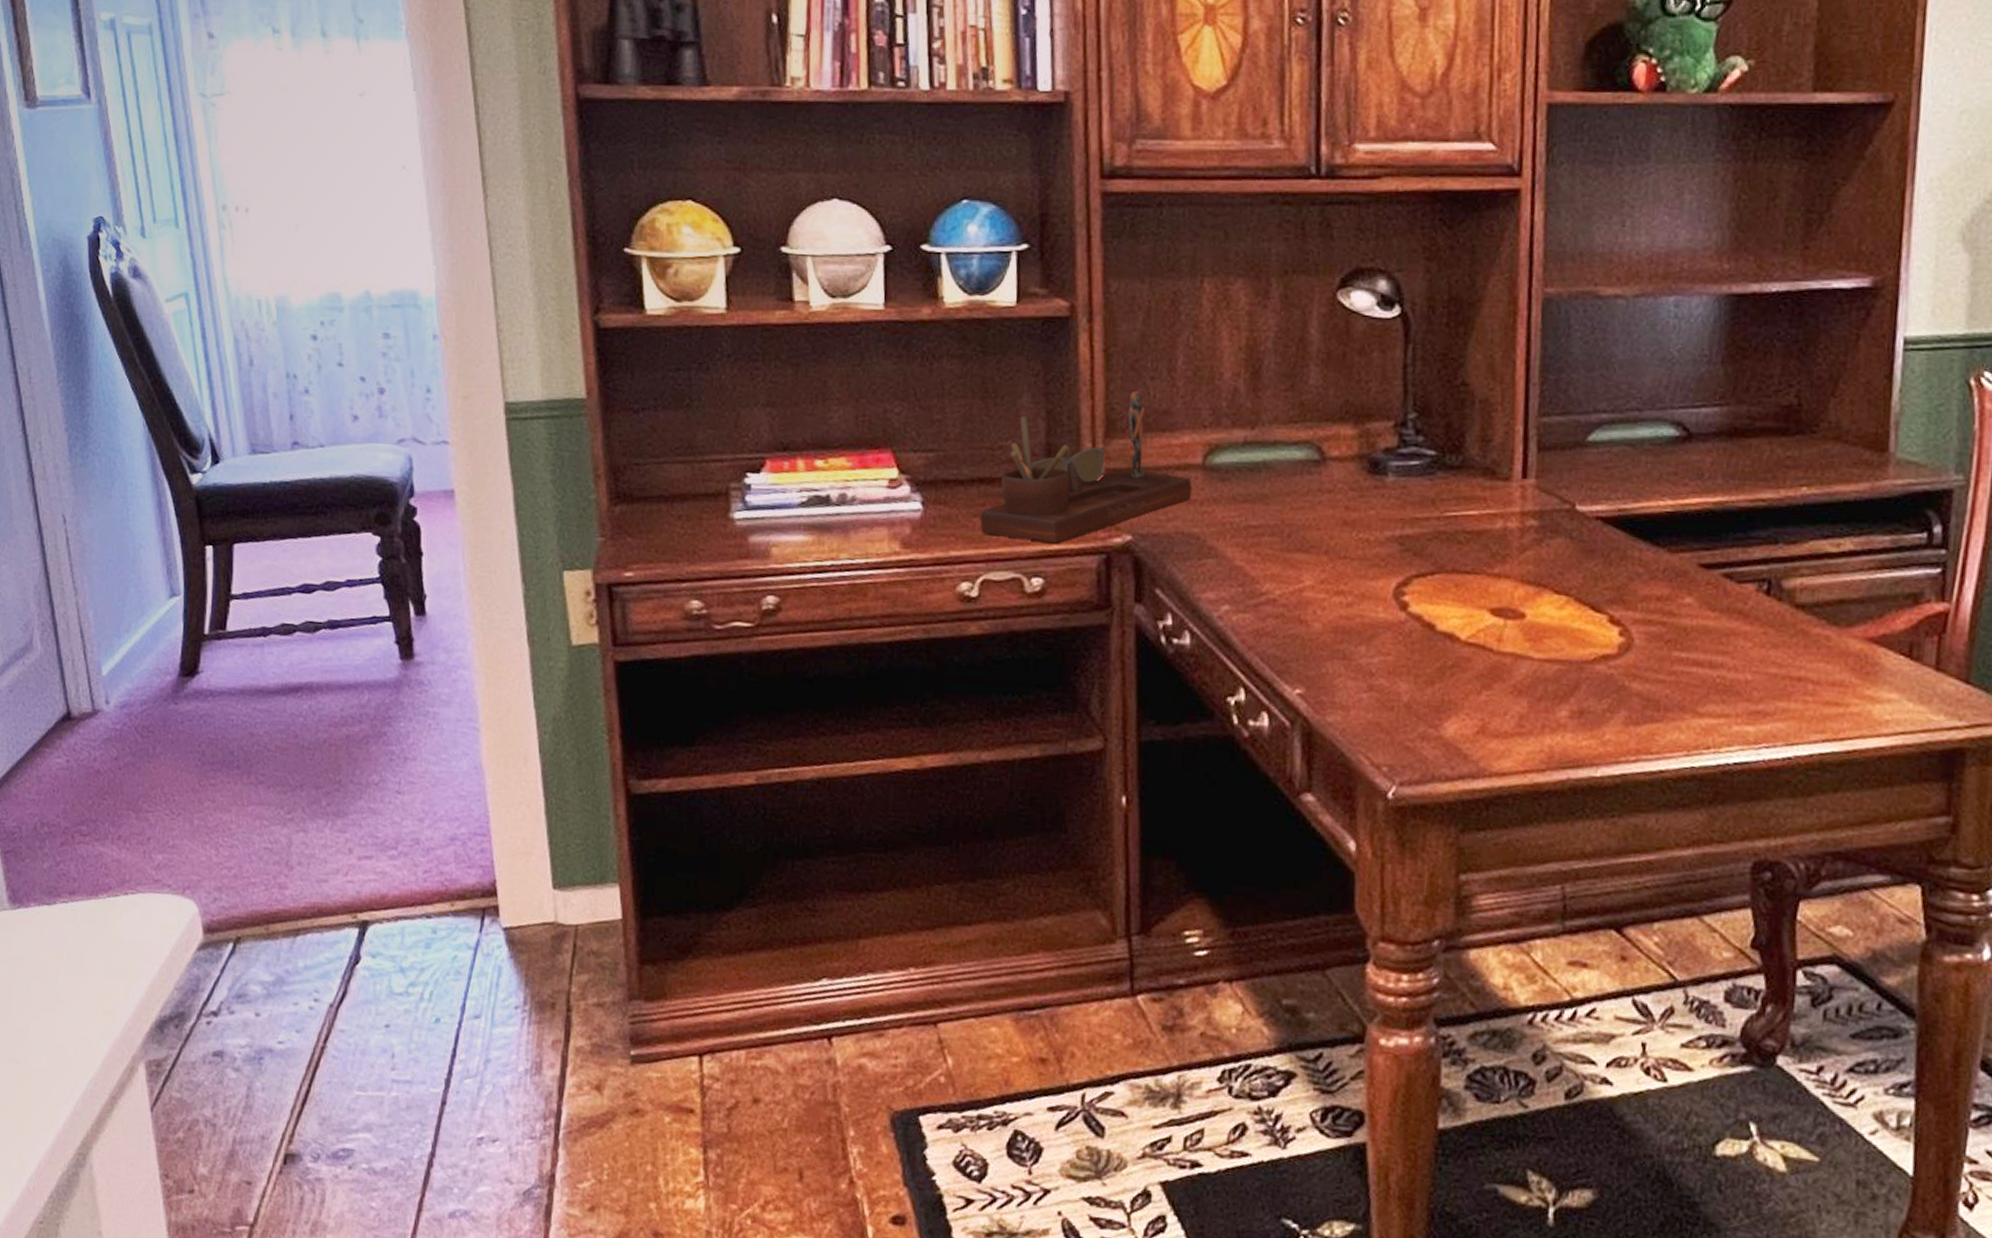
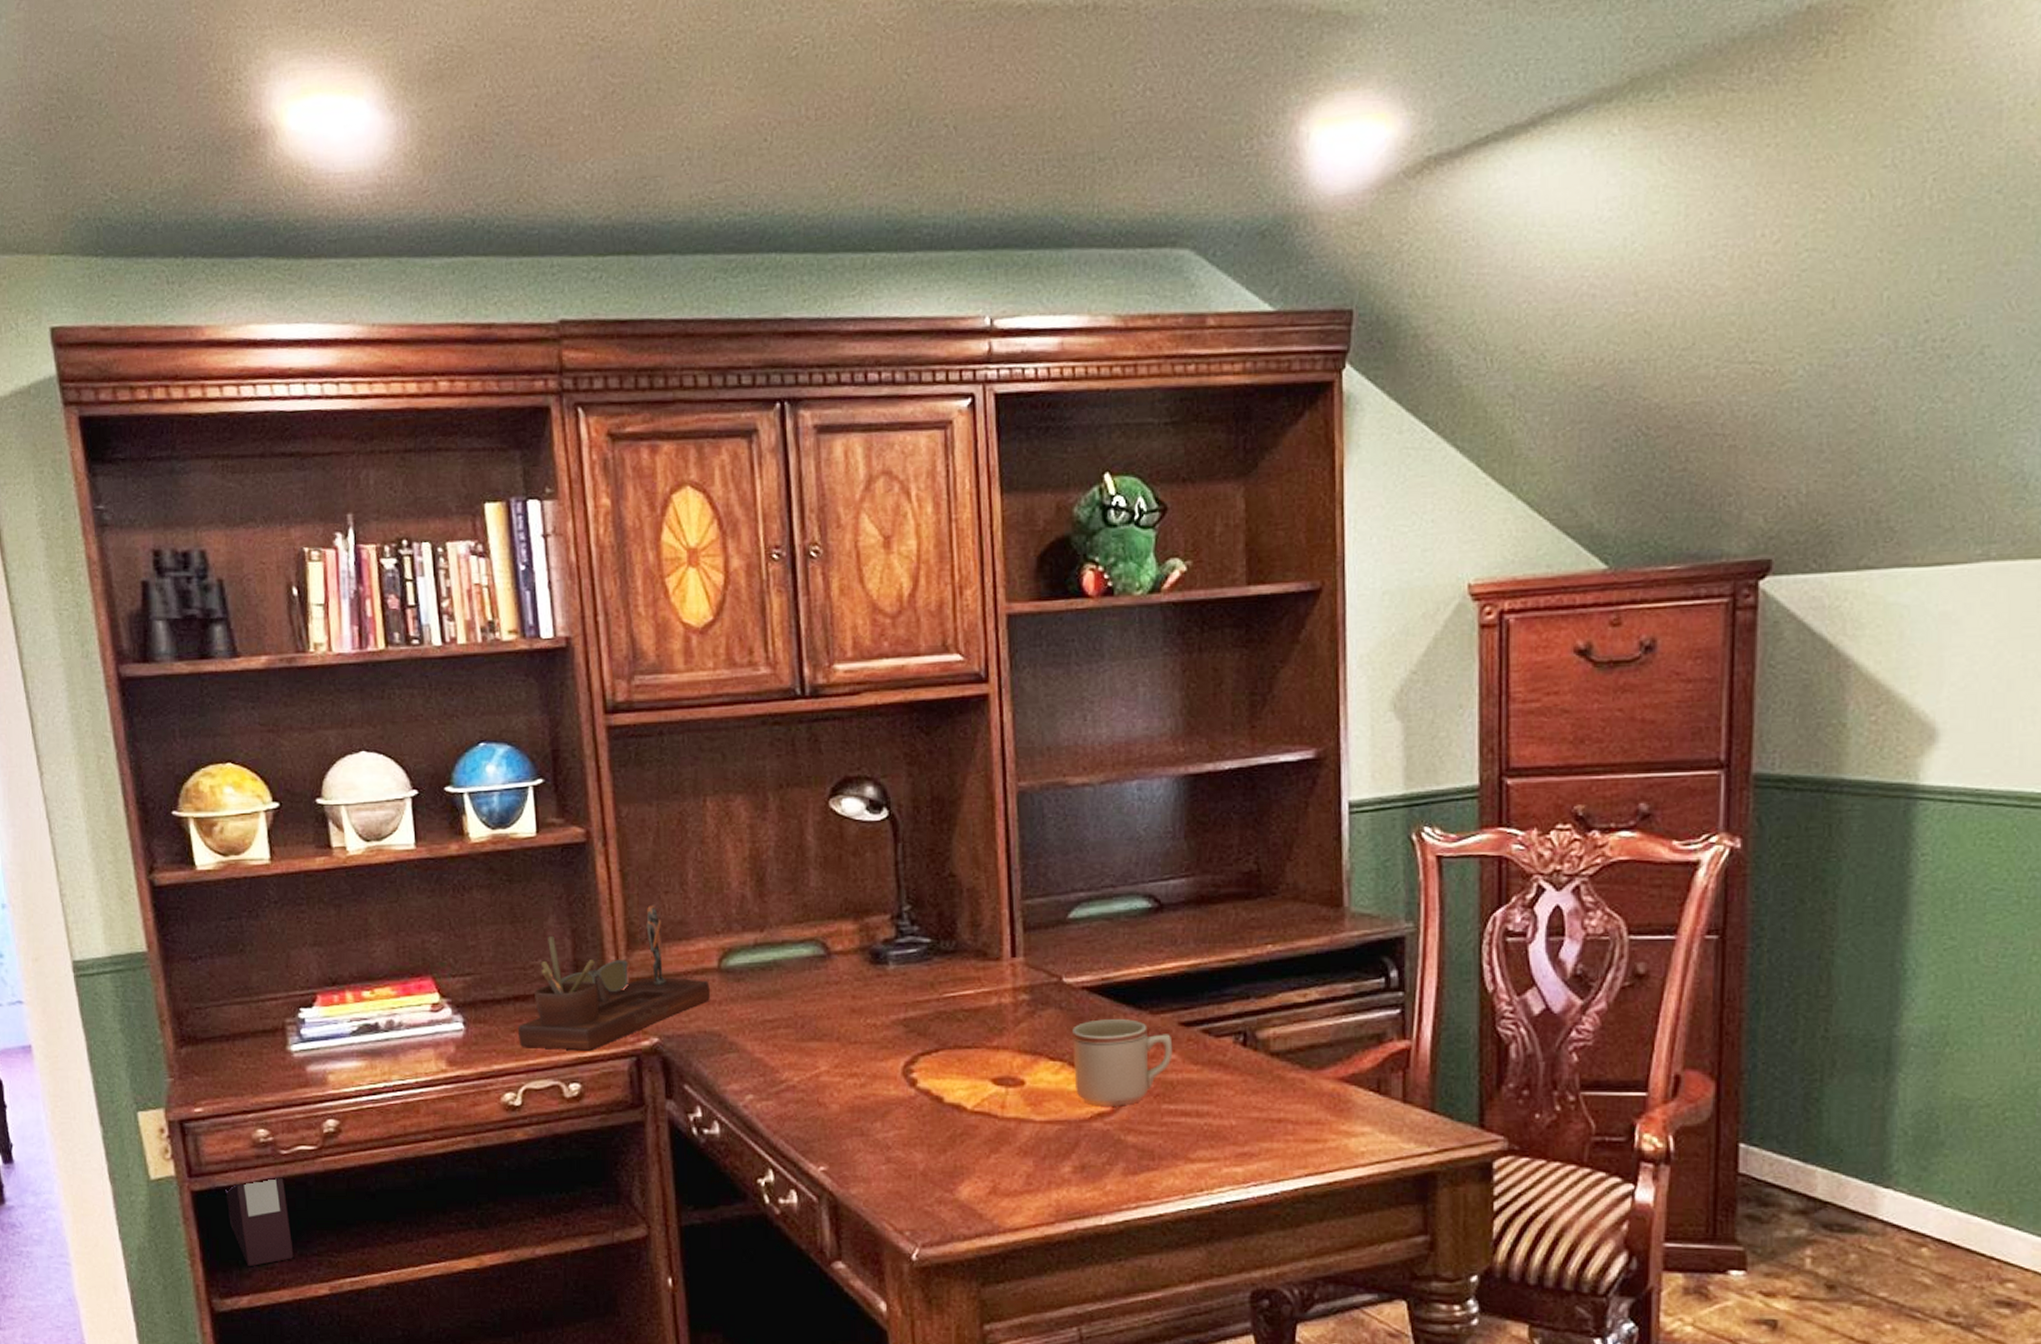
binder: none [651,653,721,748] -> present [225,1176,294,1267]
mug: none [1580,553,1690,650] -> present [1072,1019,1173,1106]

